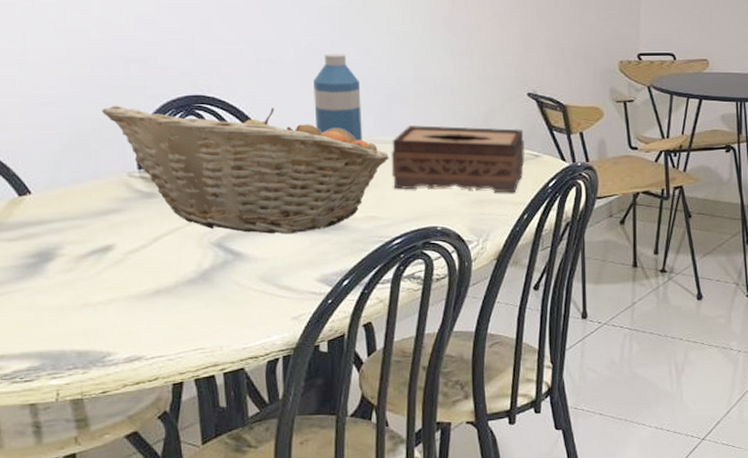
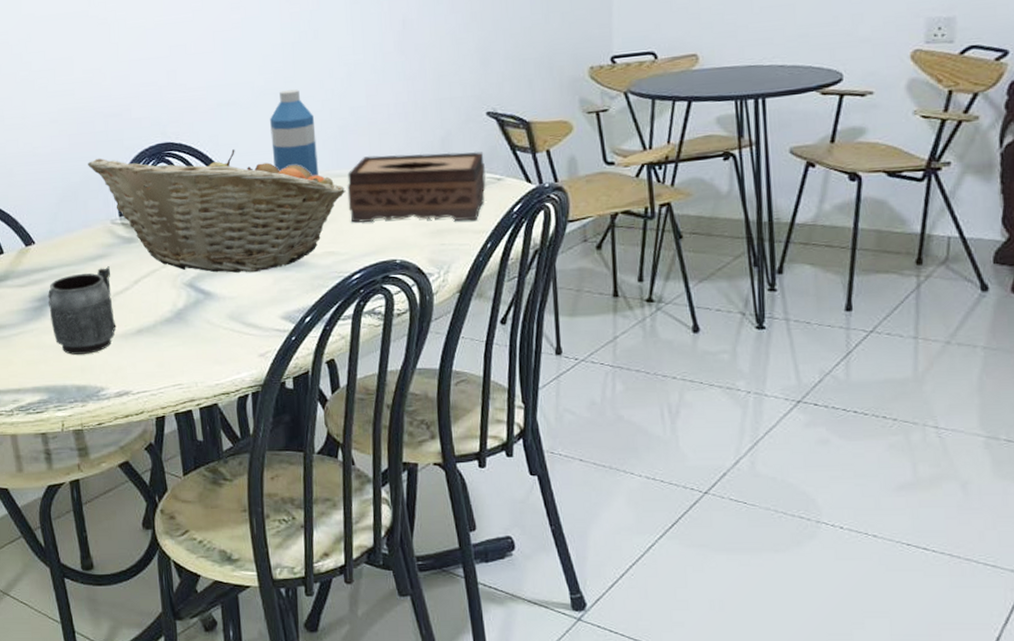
mug: none [44,222,129,317] -> present [47,266,117,355]

